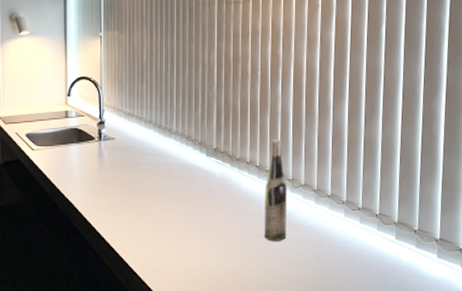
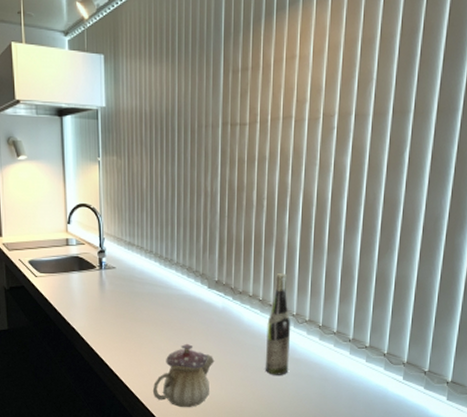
teapot: none [151,212,214,280] -> present [152,343,215,407]

